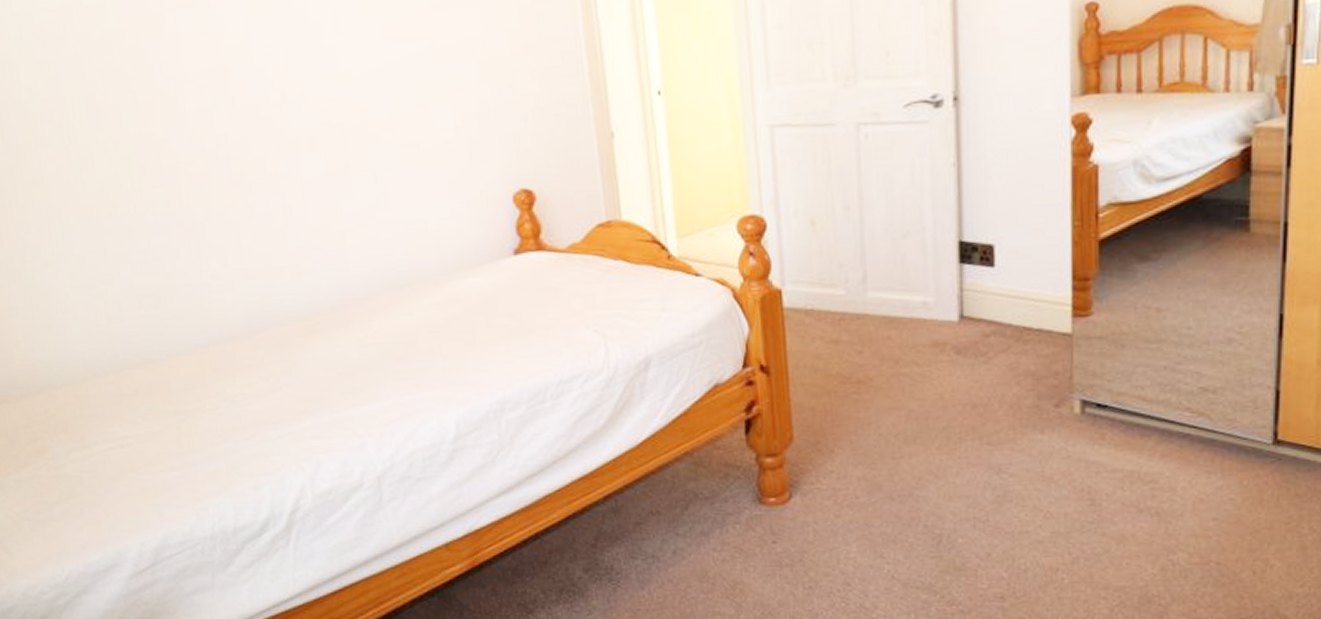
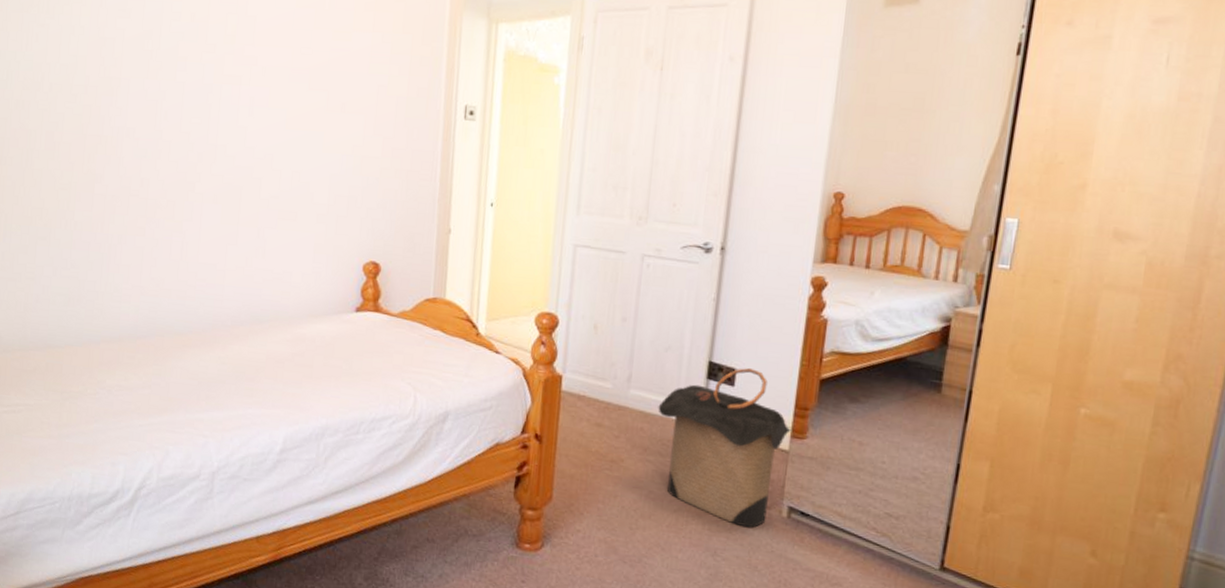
laundry hamper: none [905,240,1073,434] -> present [658,367,793,528]

